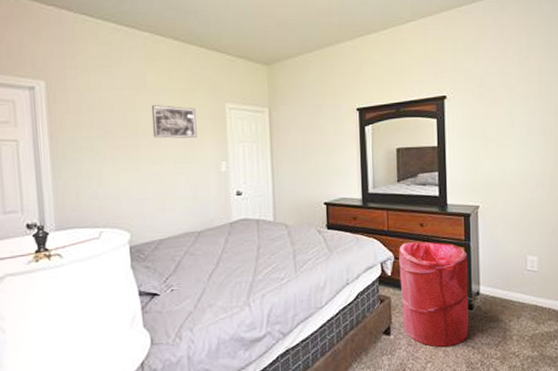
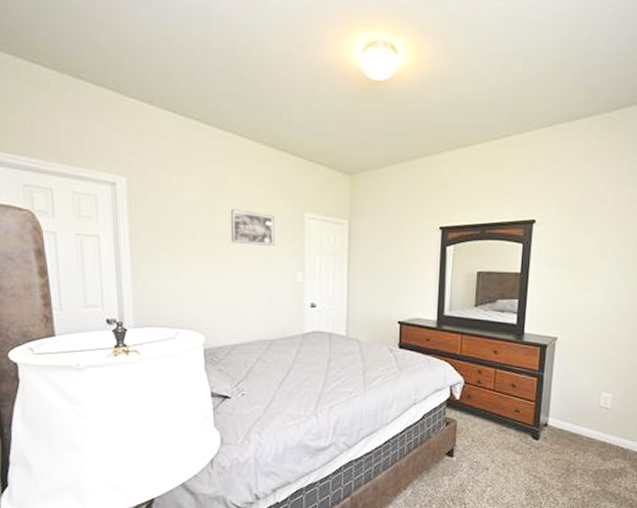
laundry hamper: present [399,242,469,347] -> none [466,368,540,473]

